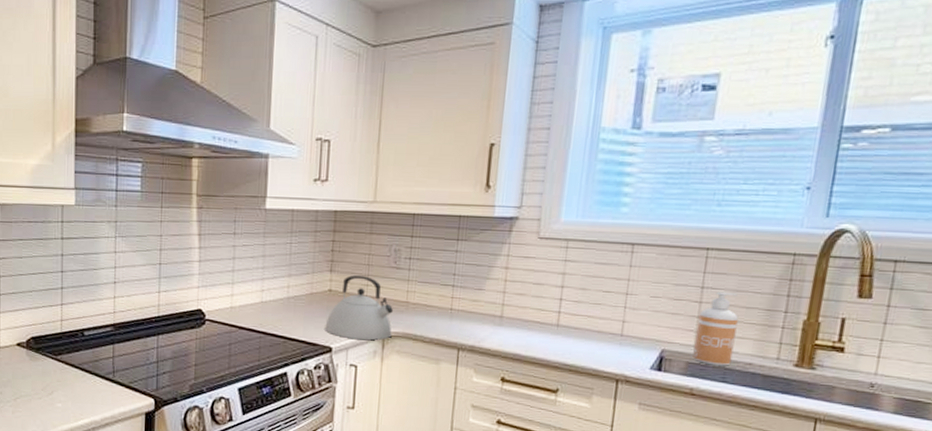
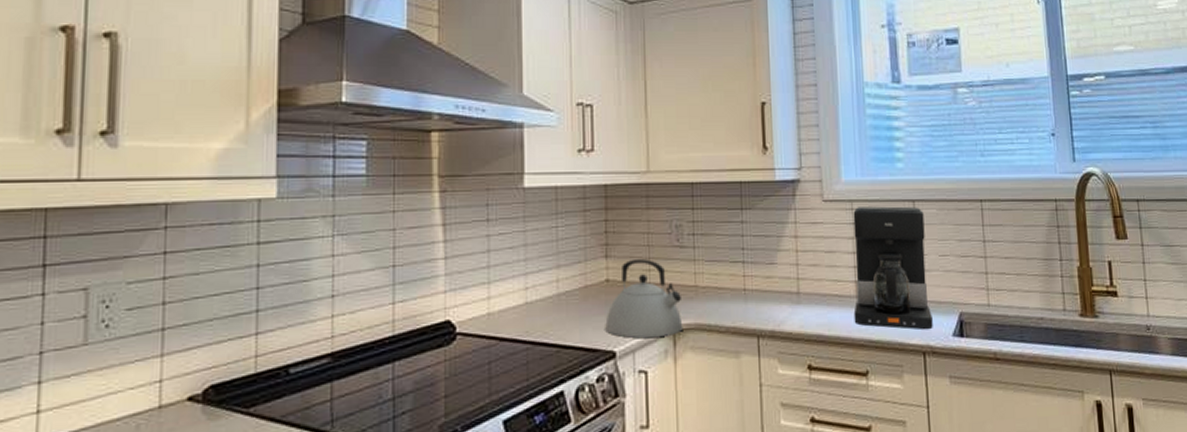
coffee maker: none [552,246,642,362] -> present [853,206,933,331]
soap dispenser: present [692,291,739,366] -> none [986,244,1025,324]

